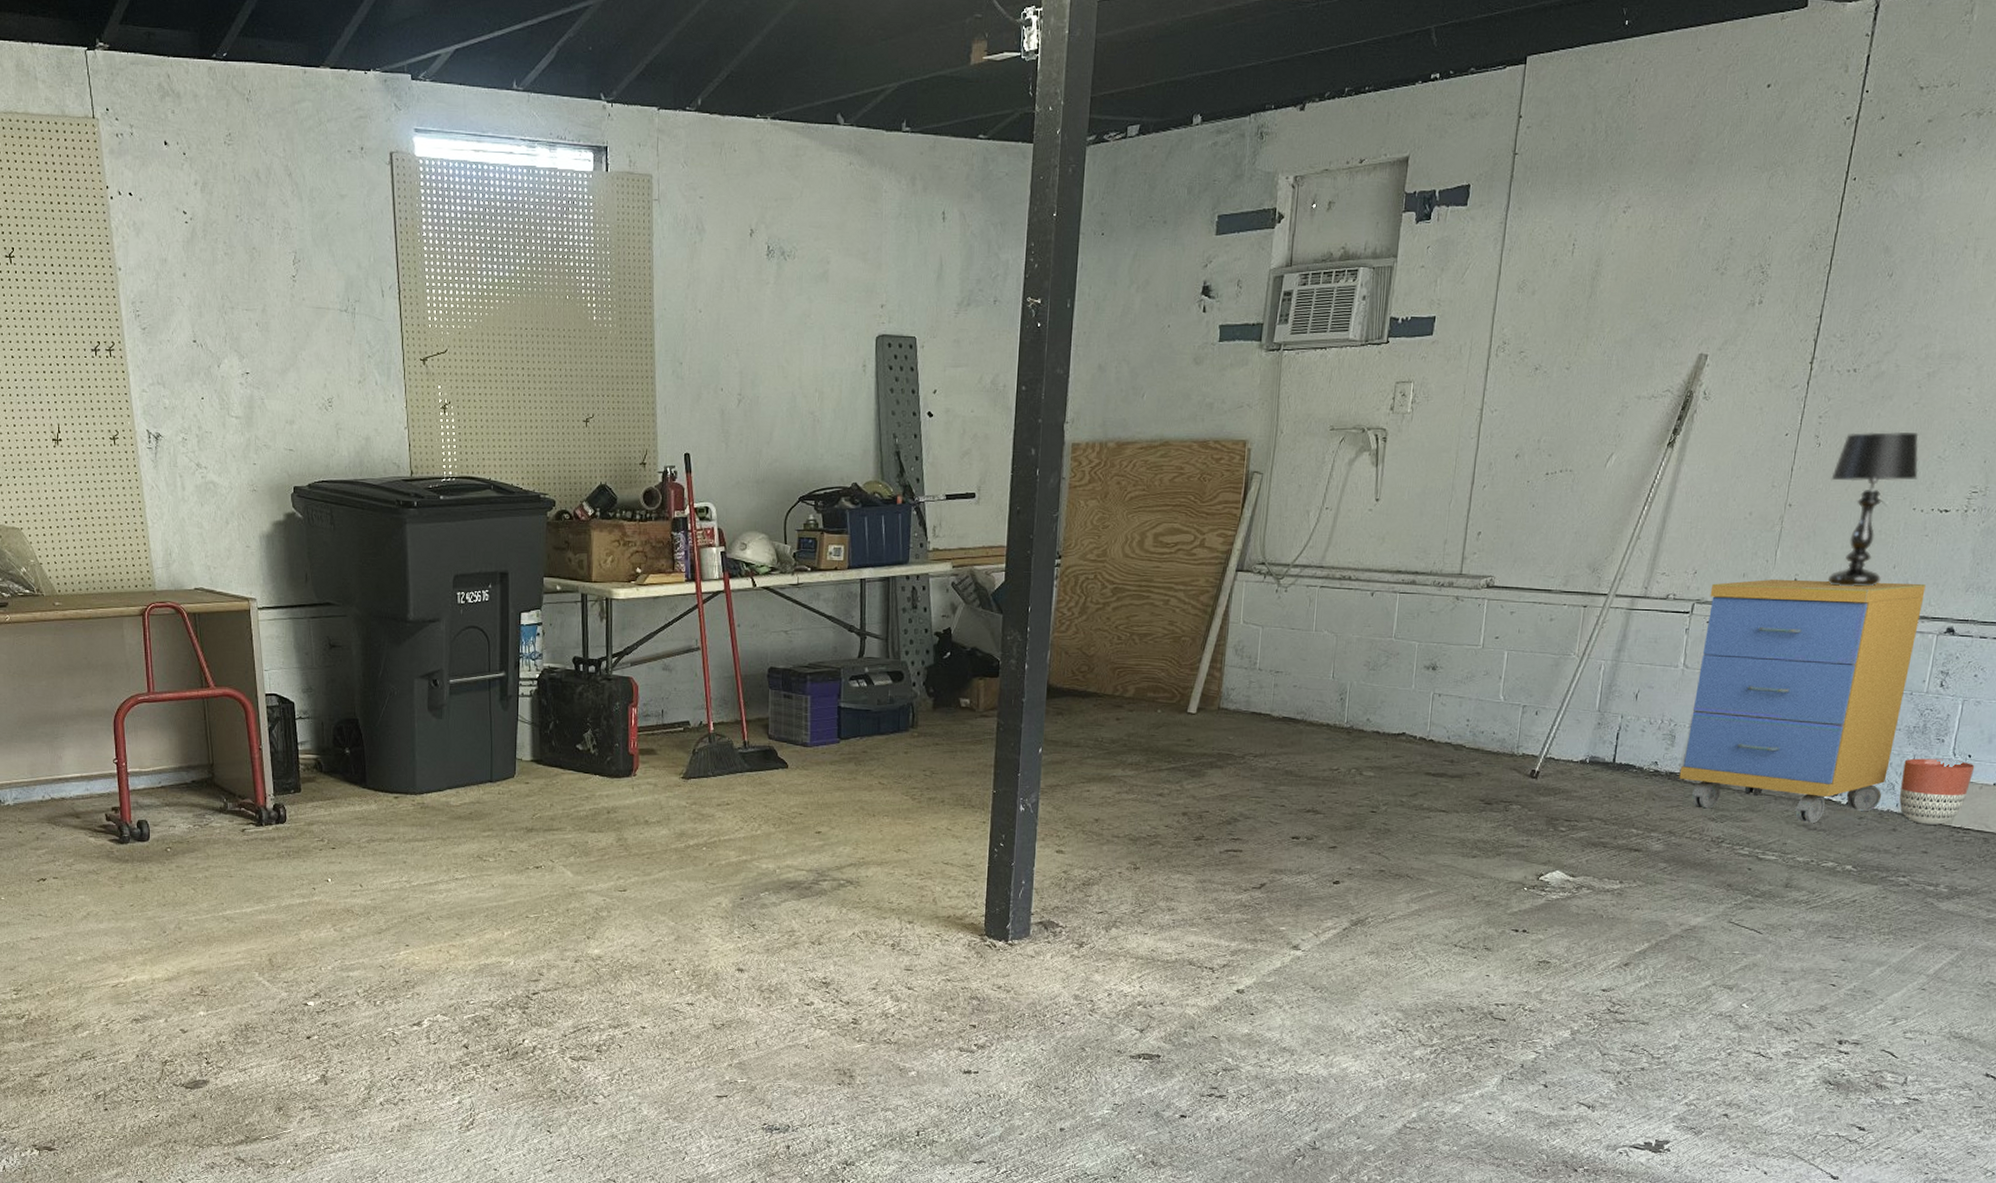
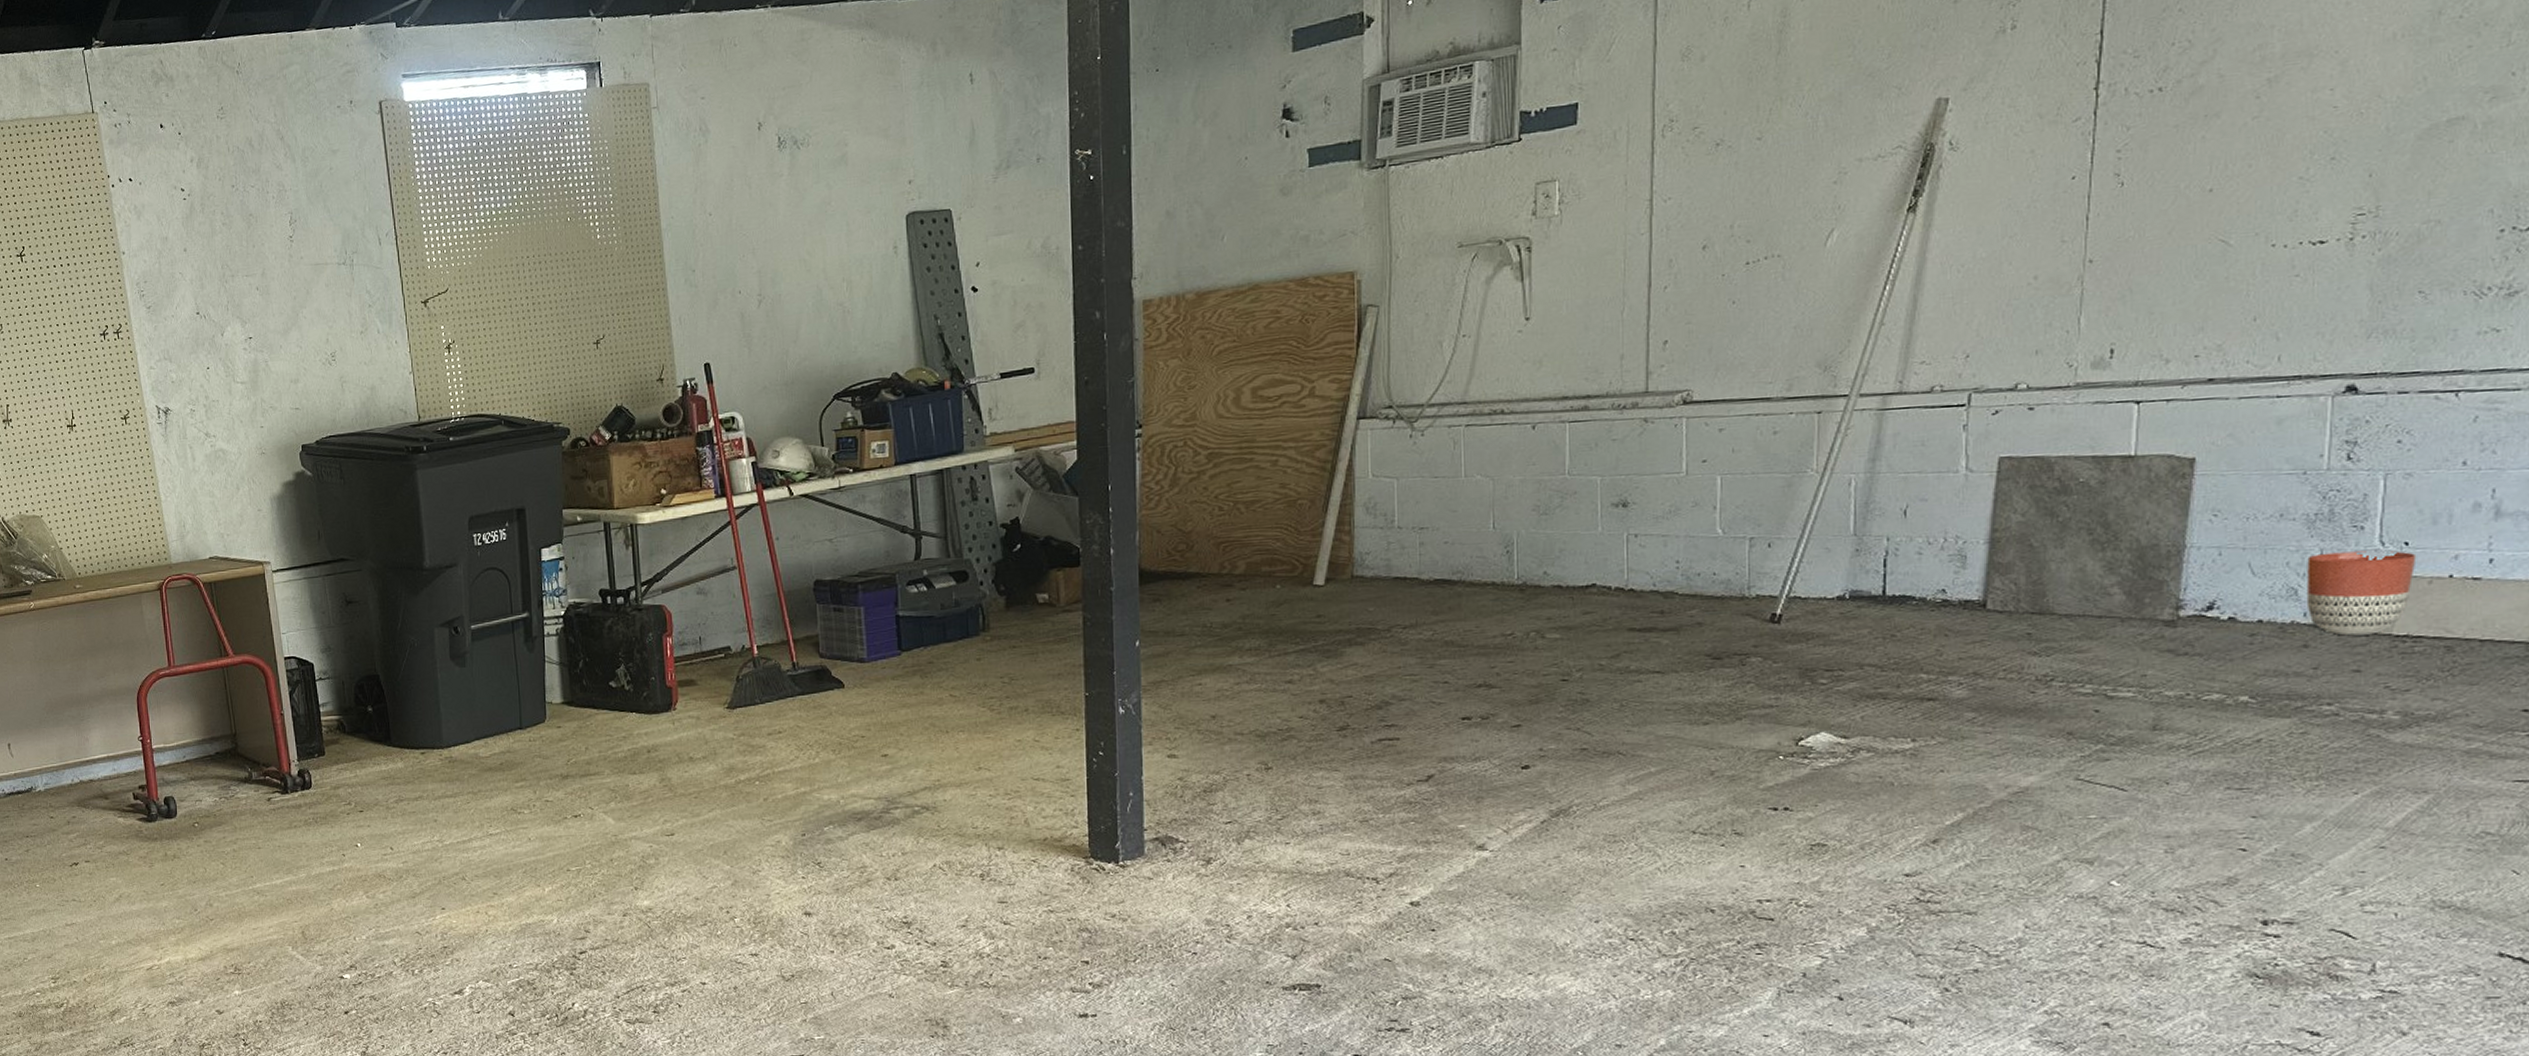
storage cabinet: present [1679,579,1926,823] -> none [1978,334,2305,647]
table lamp: present [1827,431,1919,587] -> none [2145,153,2273,352]

